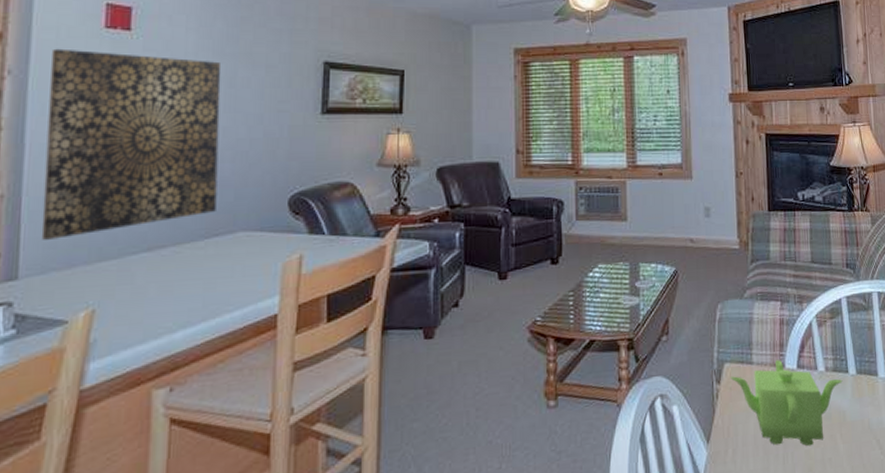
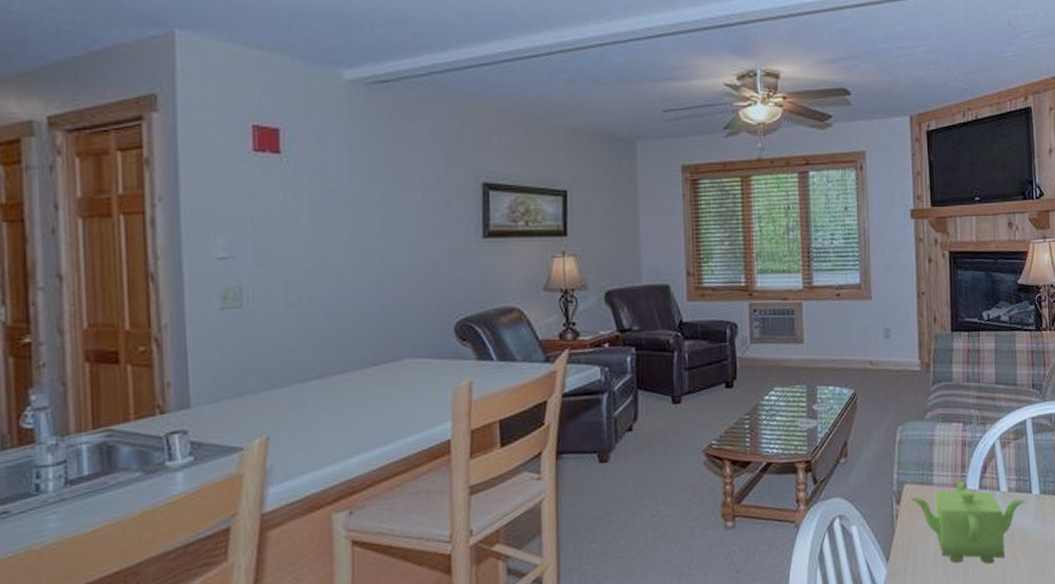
wall art: present [41,48,222,240] -> none [202,173,382,369]

